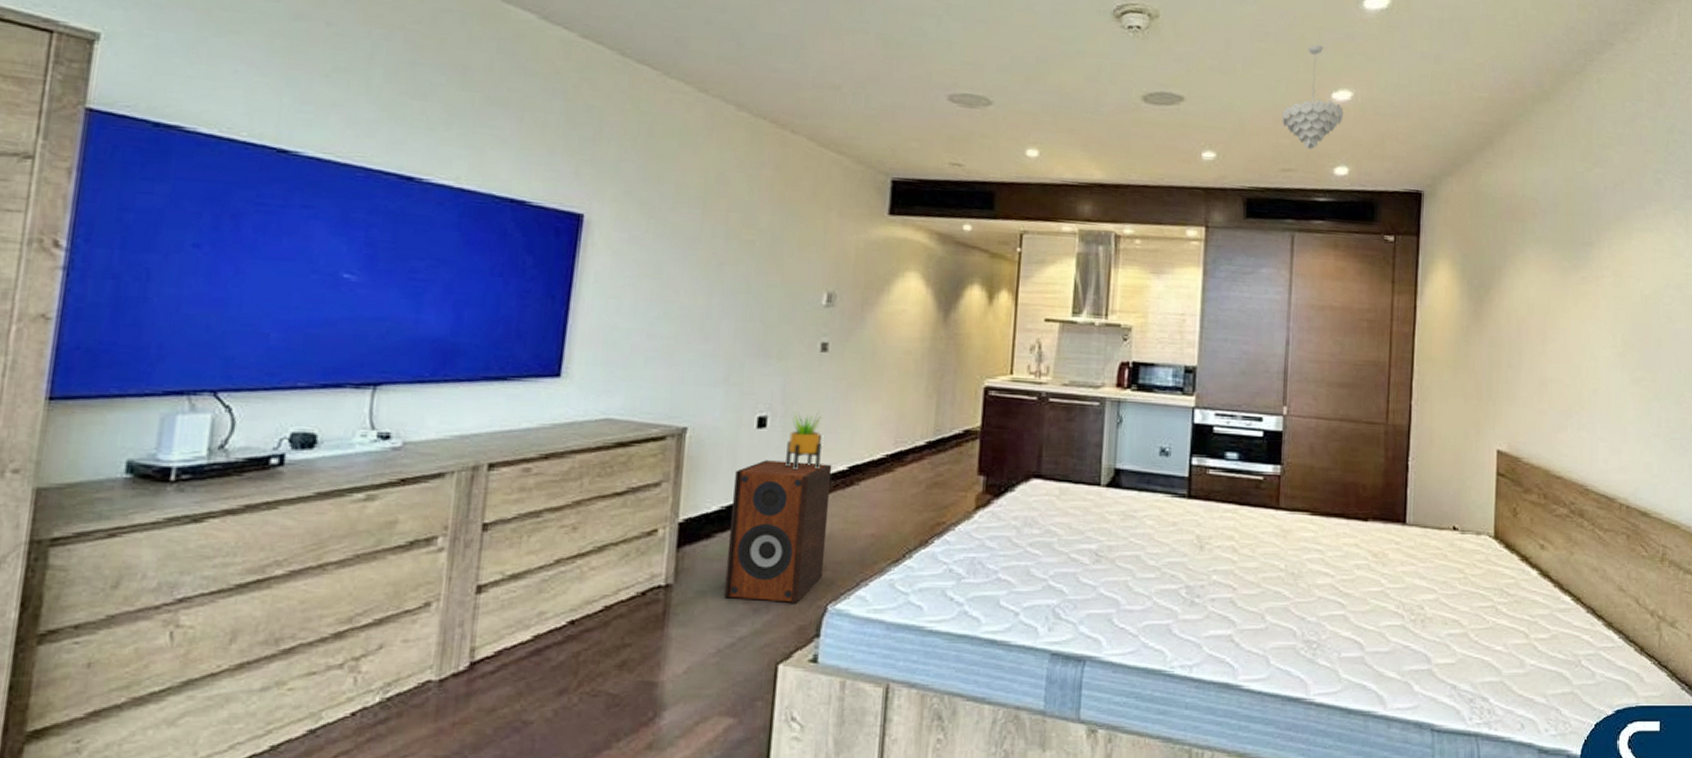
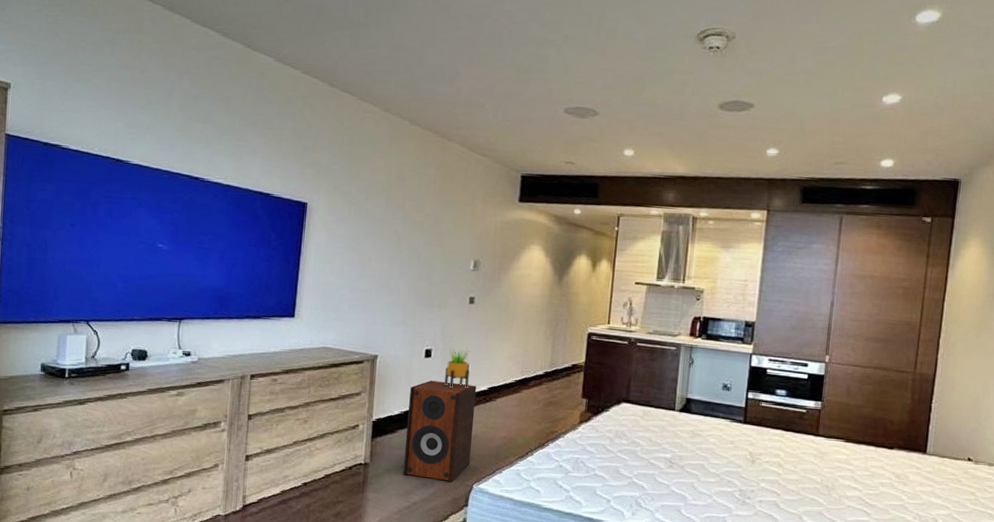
pendant light: present [1281,44,1344,150] -> none [836,55,893,146]

